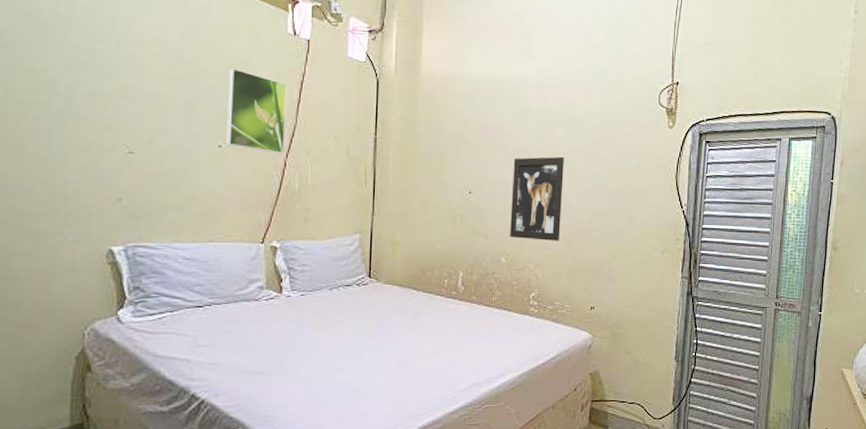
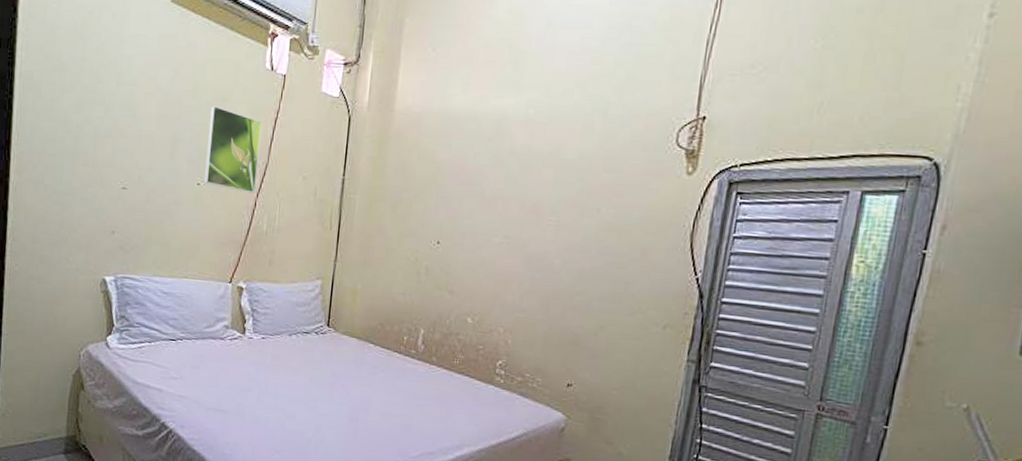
wall art: present [510,156,564,241] -> none [479,205,550,304]

